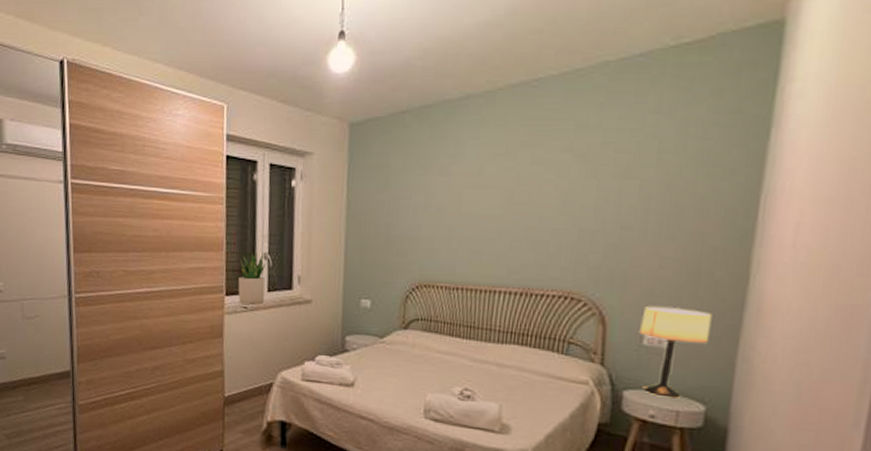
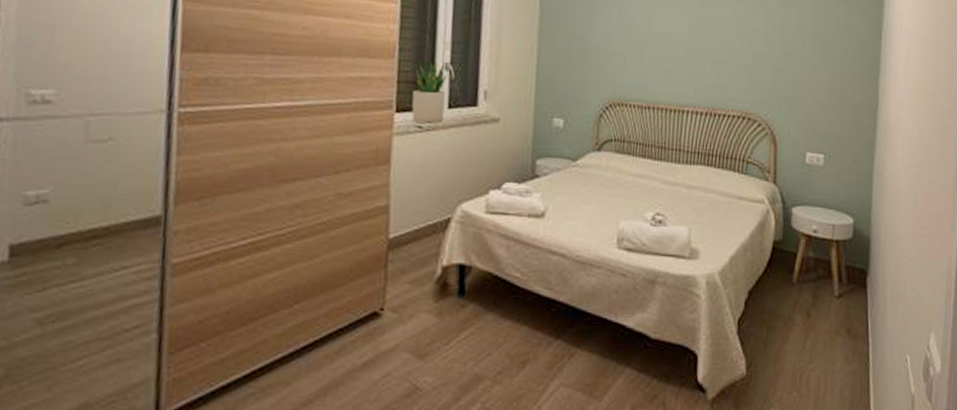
table lamp: present [639,306,712,398] -> none [803,127,855,212]

